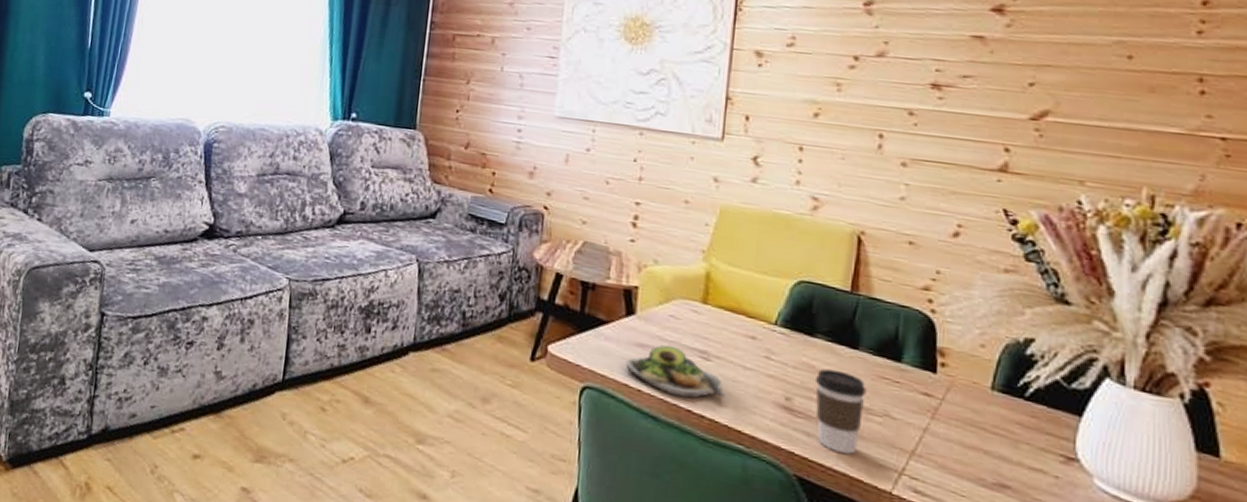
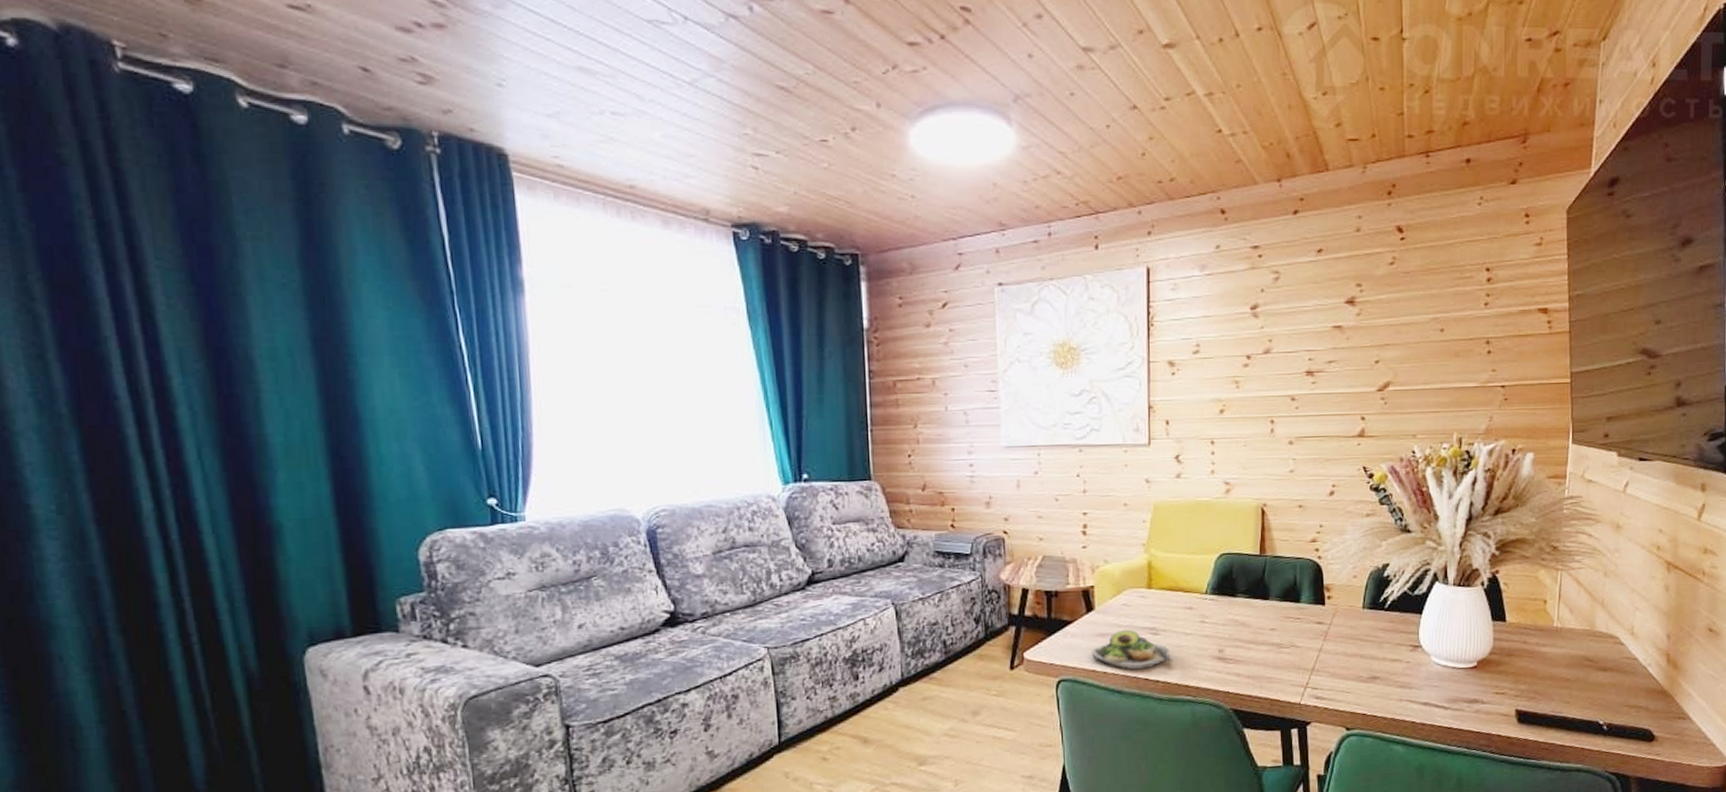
coffee cup: present [815,368,867,454] -> none [1240,619,1277,683]

